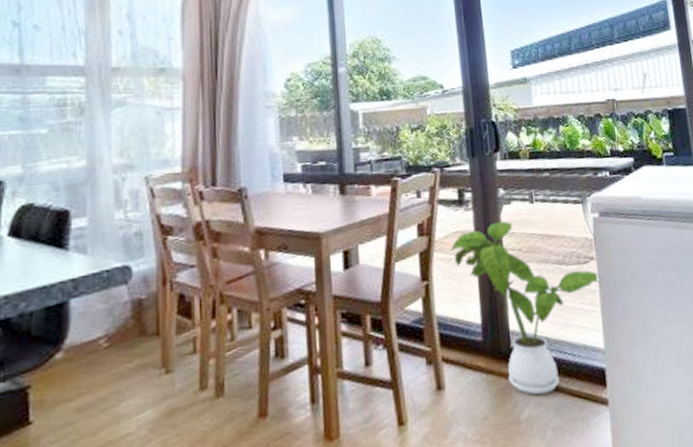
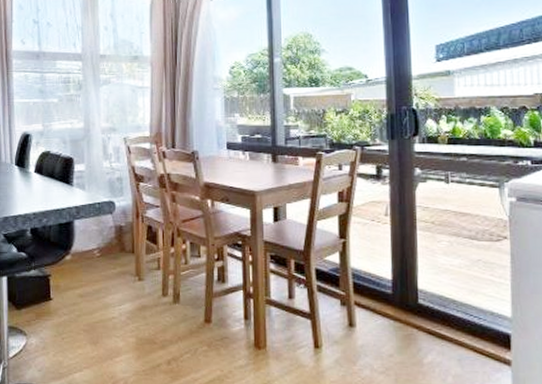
house plant: present [450,221,600,395] -> none [366,196,512,346]

